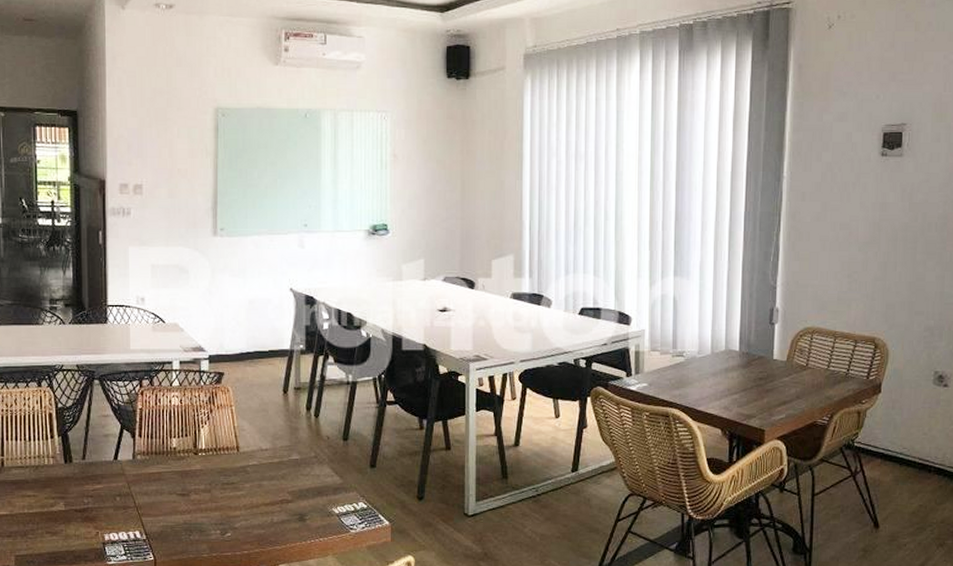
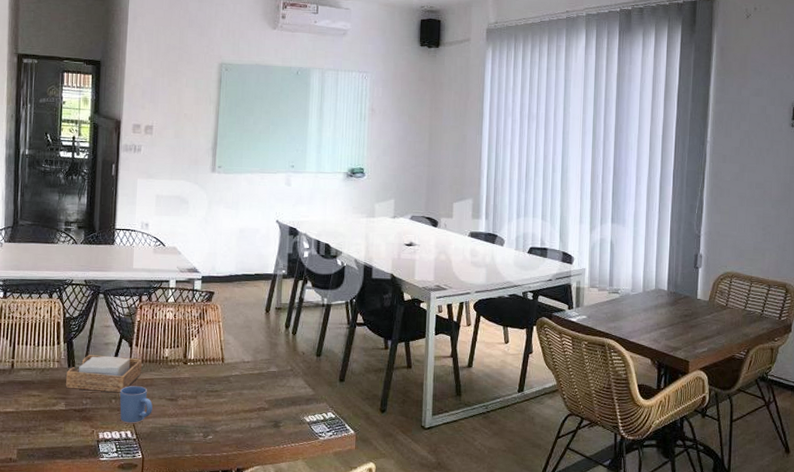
napkin holder: none [63,448,148,490] -> present [65,355,143,393]
mug: none [124,481,162,523] -> present [119,386,153,424]

